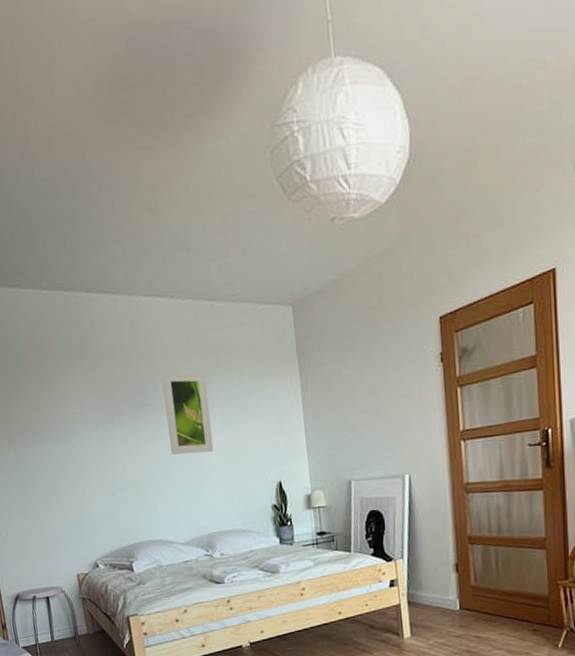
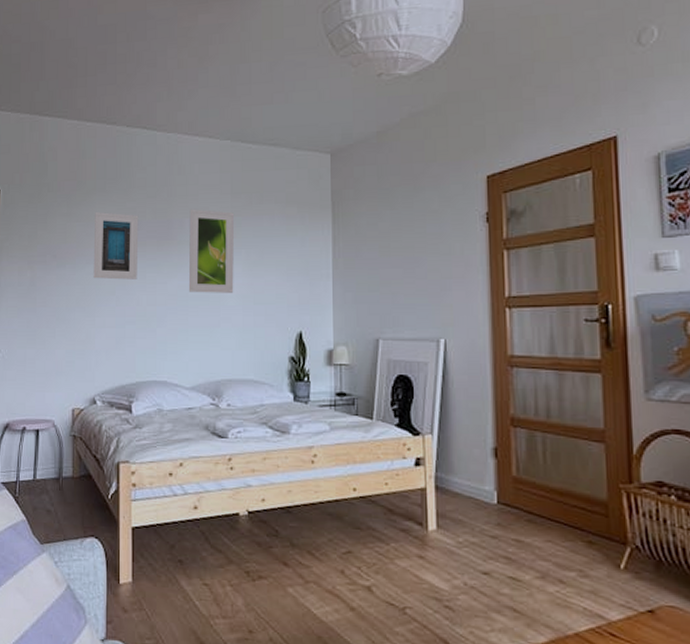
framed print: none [67,383,120,451] -> present [93,211,139,280]

